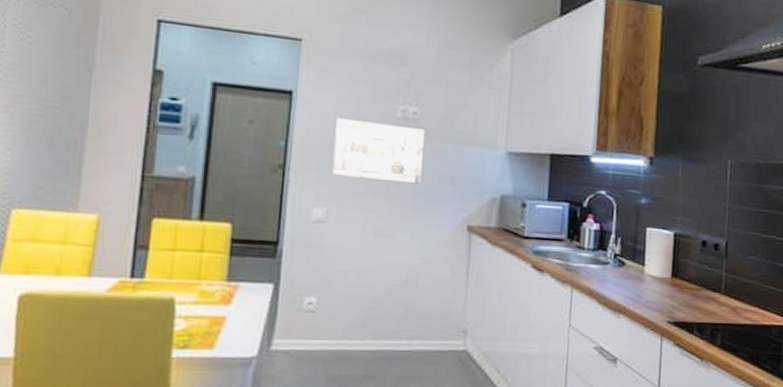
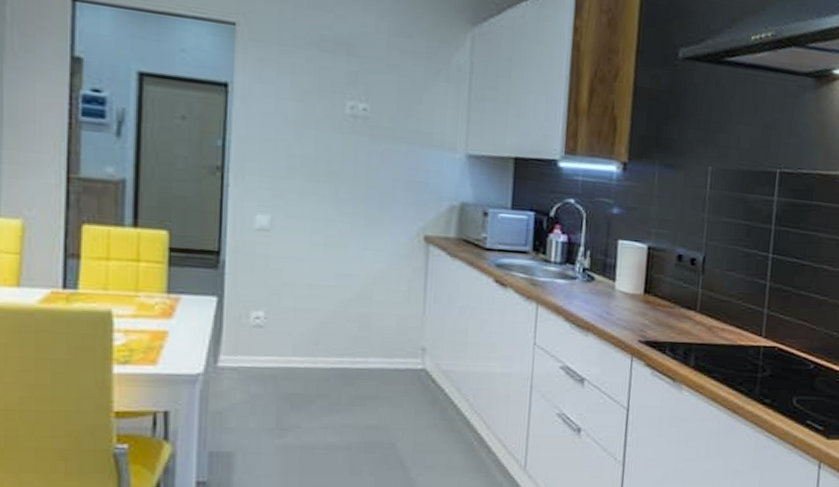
wall art: present [332,118,425,185] -> none [276,115,376,190]

